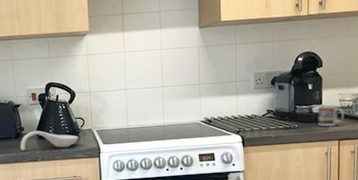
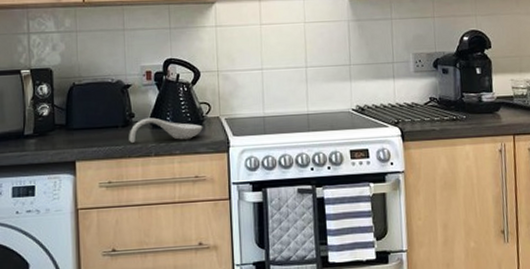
cup: present [318,105,345,127] -> none [488,93,519,119]

